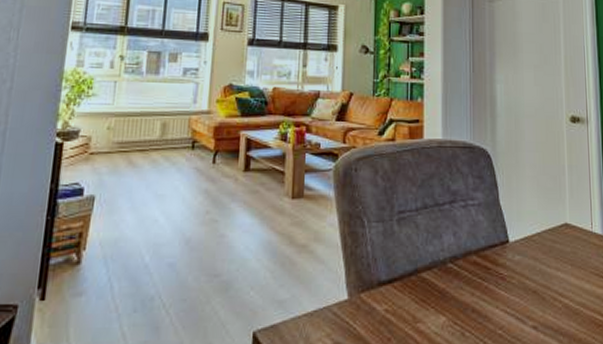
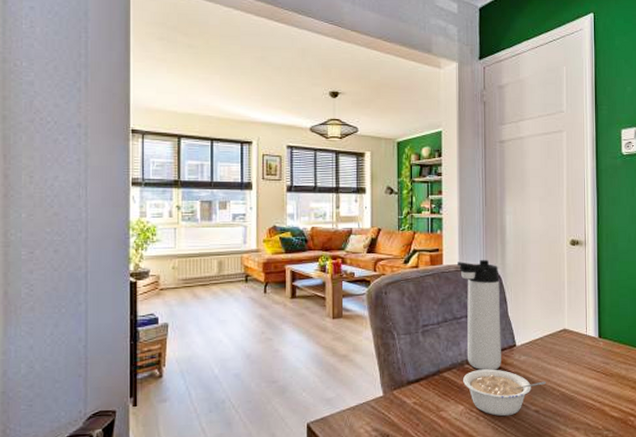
thermos bottle: none [439,135,492,272] -> present [456,260,501,371]
legume: none [446,270,546,333] -> present [463,369,547,417]

